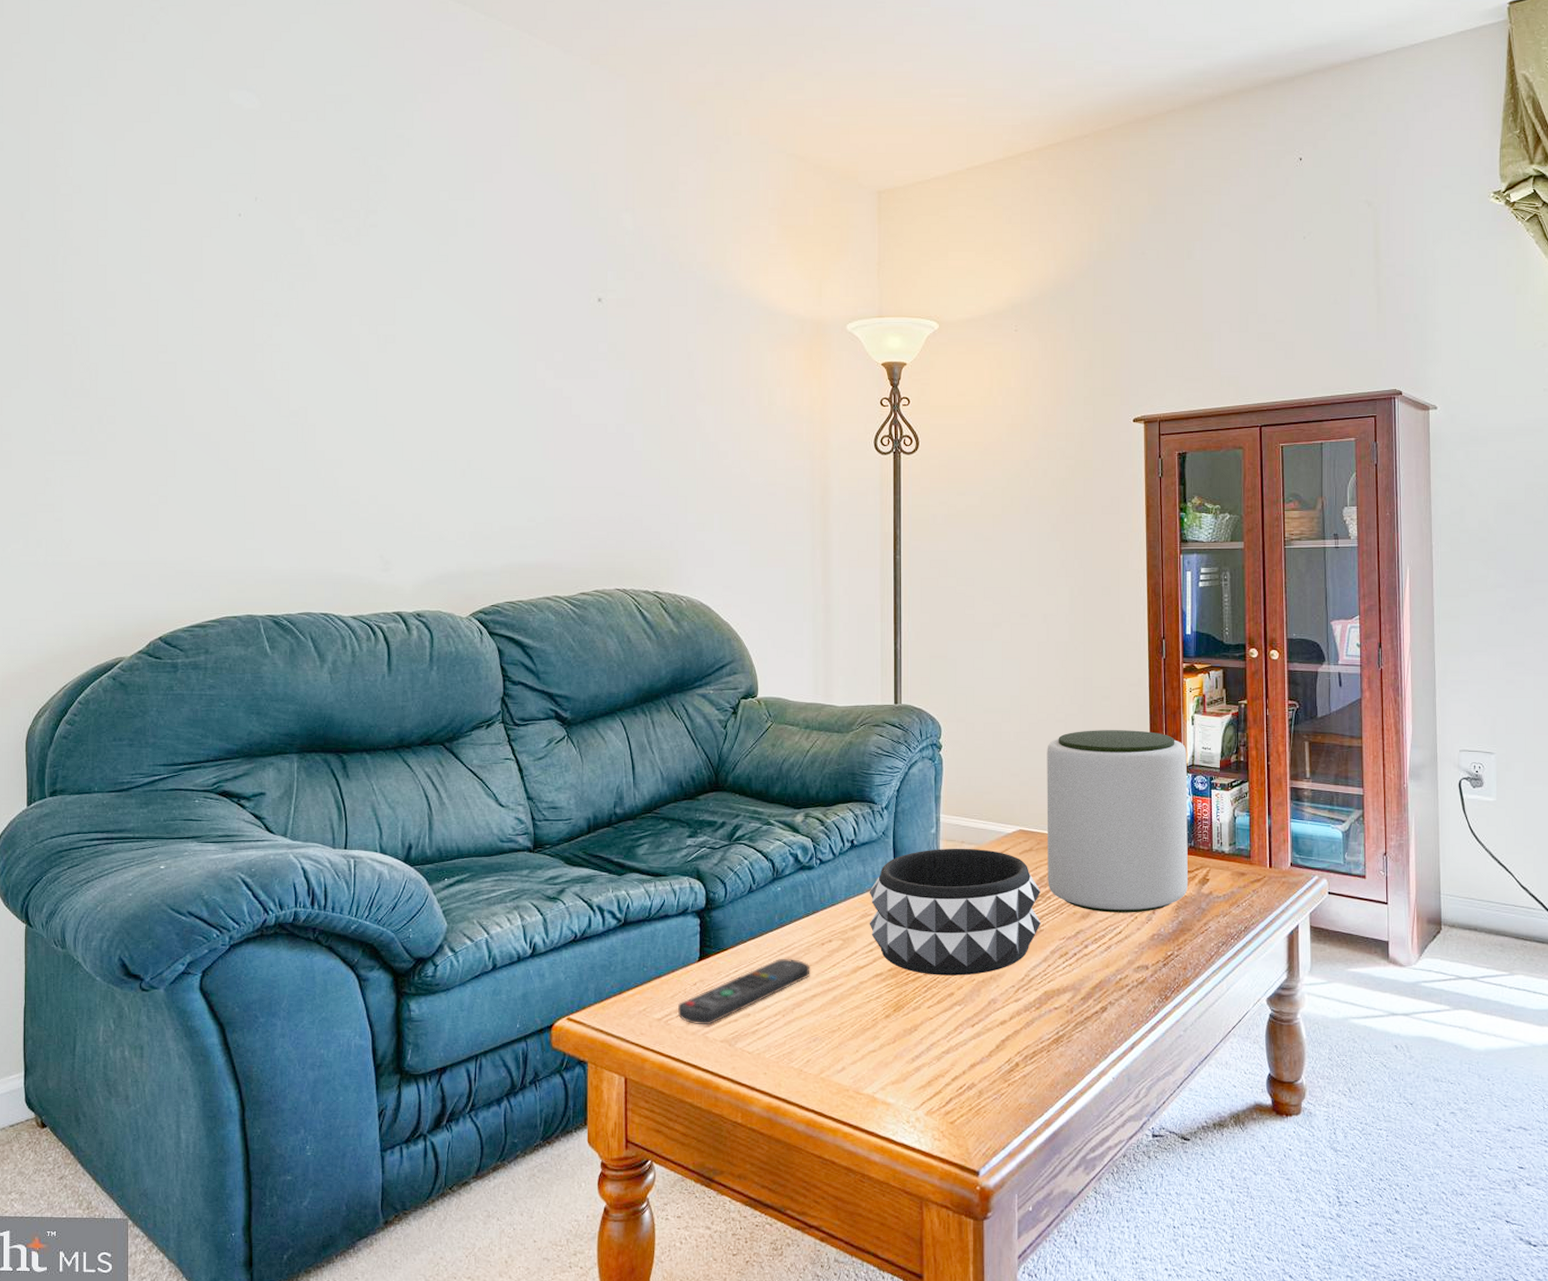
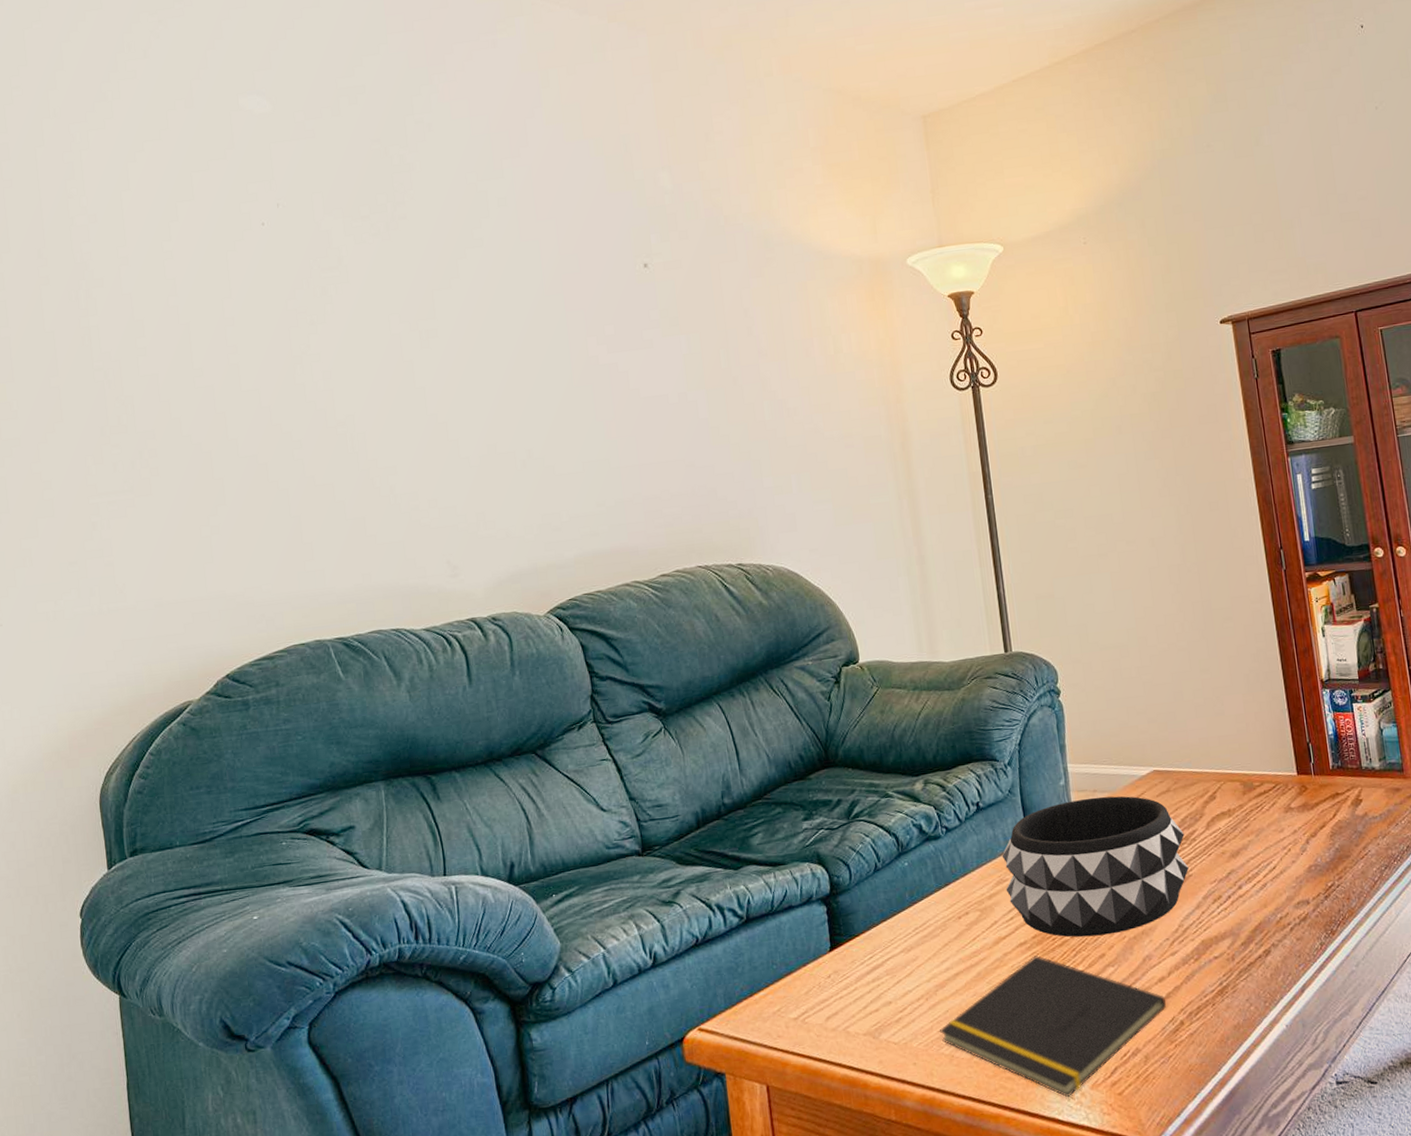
remote control: present [677,958,810,1025] -> none [813,937,950,1020]
notepad: none [791,987,1005,1121] -> present [939,955,1167,1098]
plant pot: present [1046,730,1188,913] -> none [1172,649,1341,849]

